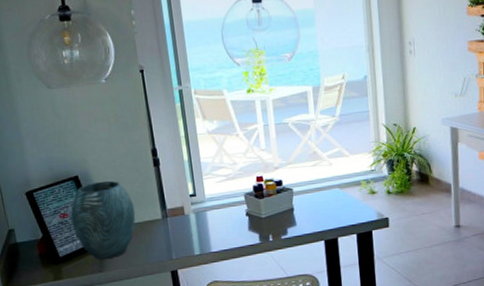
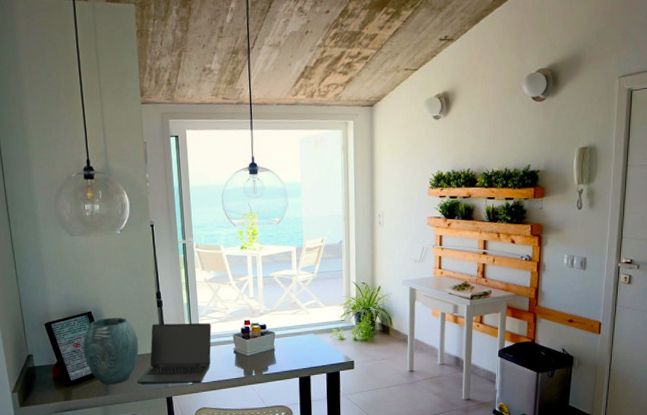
laptop: none [136,182,220,257] -> present [137,322,212,384]

